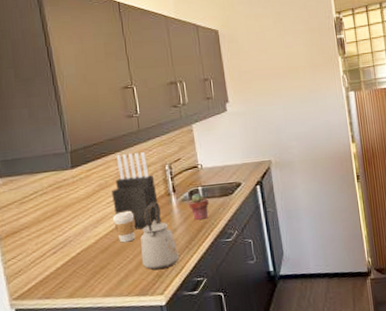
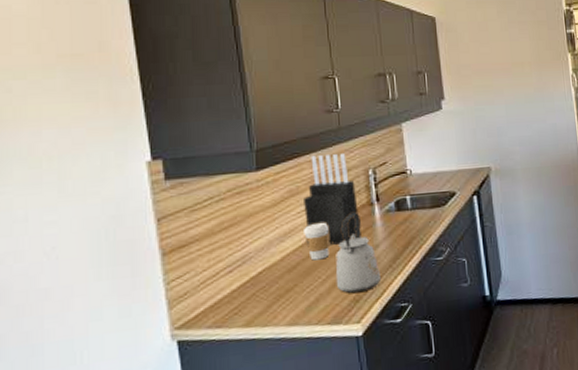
potted succulent: present [188,193,209,220] -> none [393,203,418,235]

